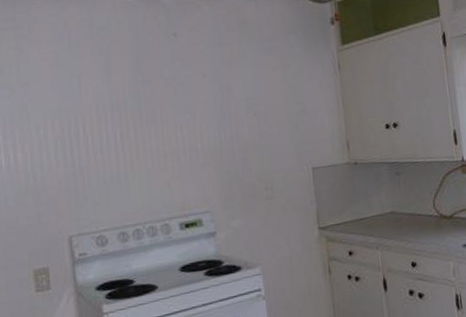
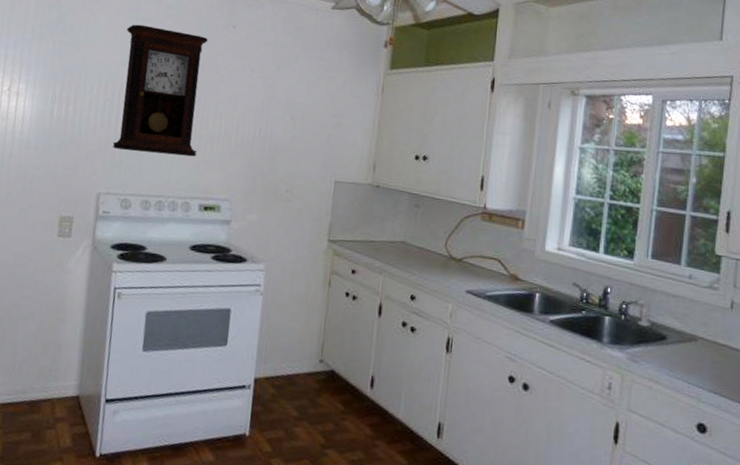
pendulum clock: none [61,50,165,187] -> present [112,24,208,157]

